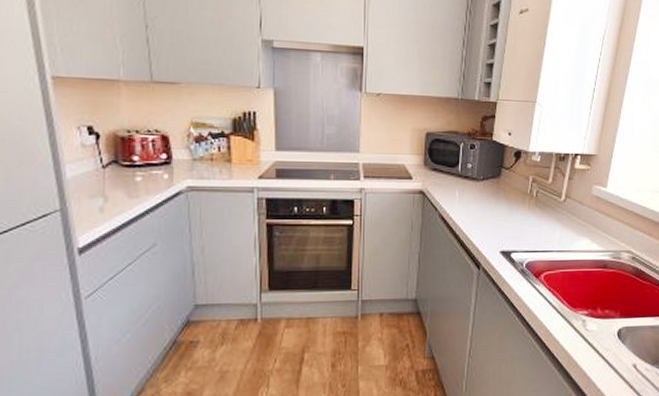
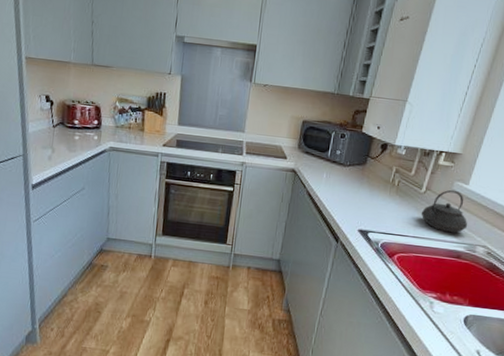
teapot: none [563,194,611,242] -> present [421,189,468,233]

